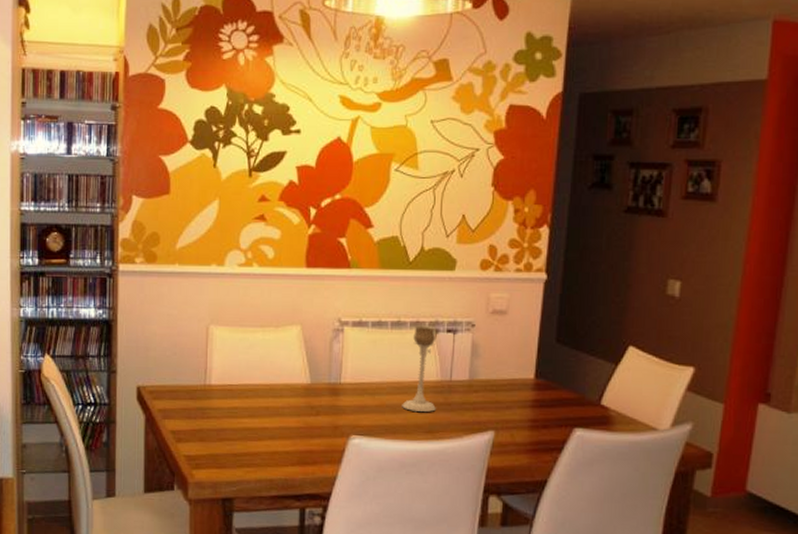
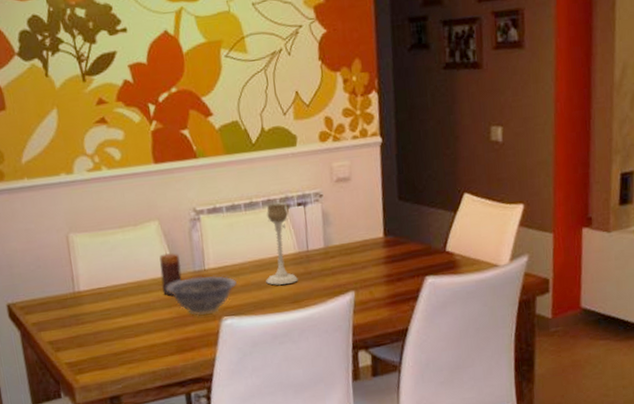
candle: none [293,359,317,404] -> present [159,252,182,296]
decorative bowl: none [297,389,372,431] -> present [165,275,238,316]

